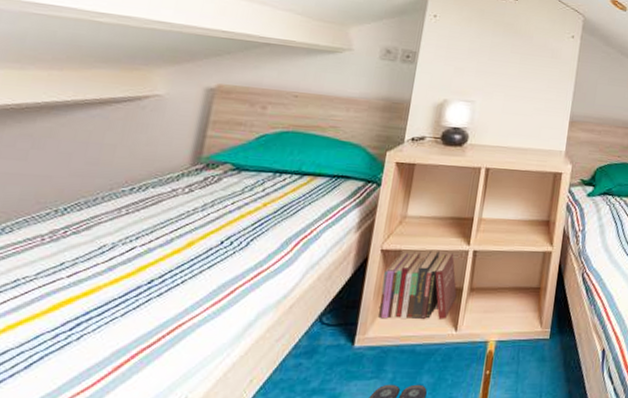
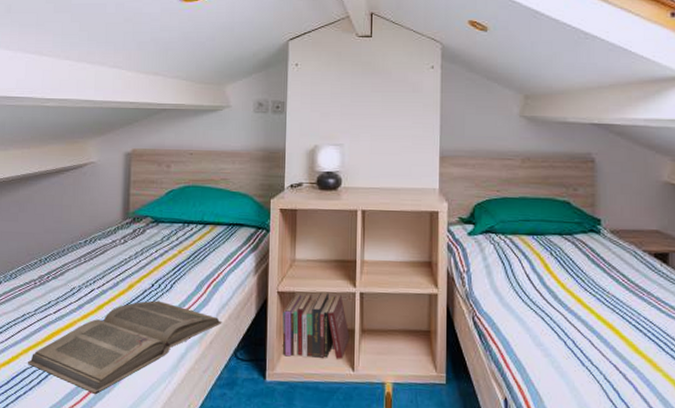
book: none [11,260,309,377] -> present [27,300,222,395]

